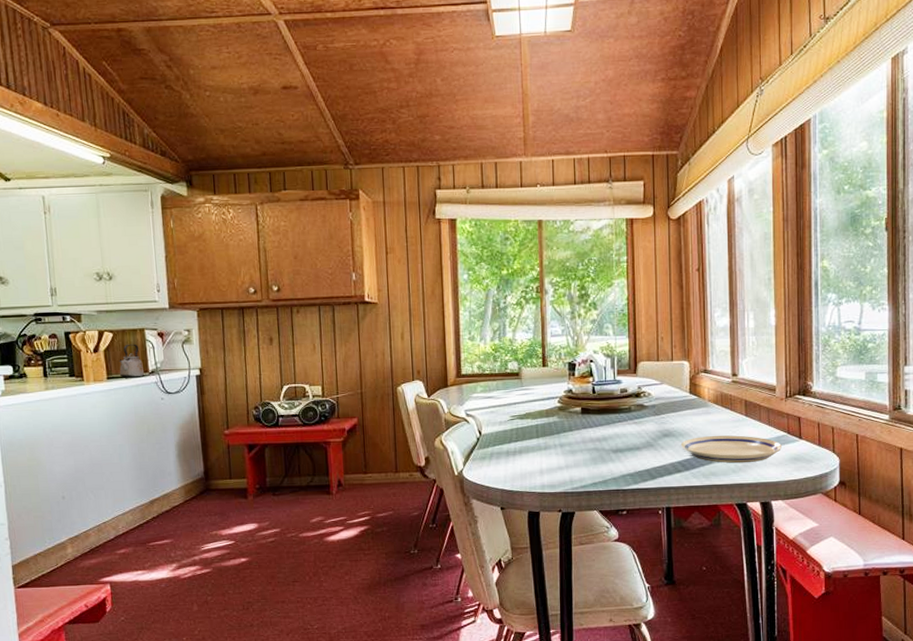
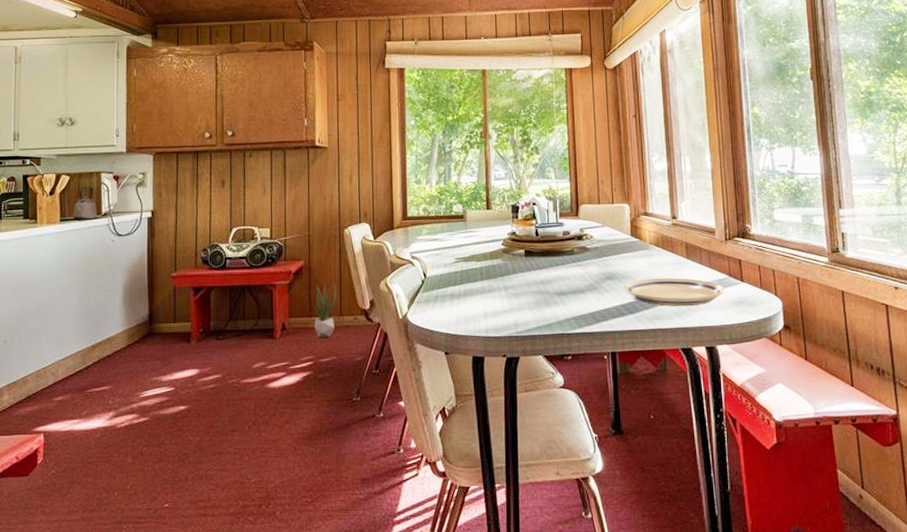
potted plant: none [367,440,392,493] -> present [312,282,337,338]

